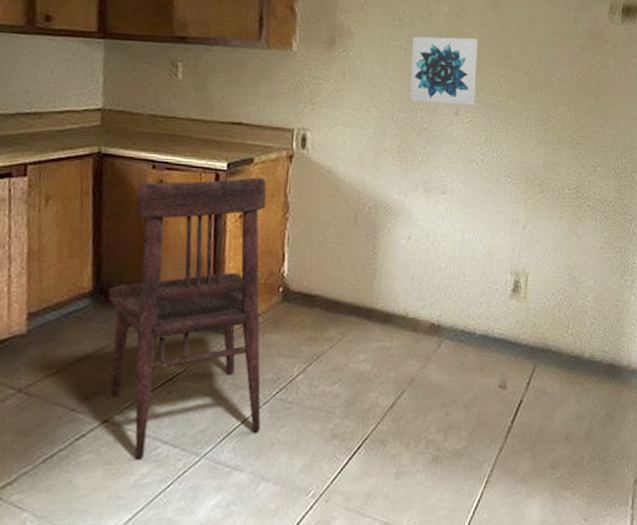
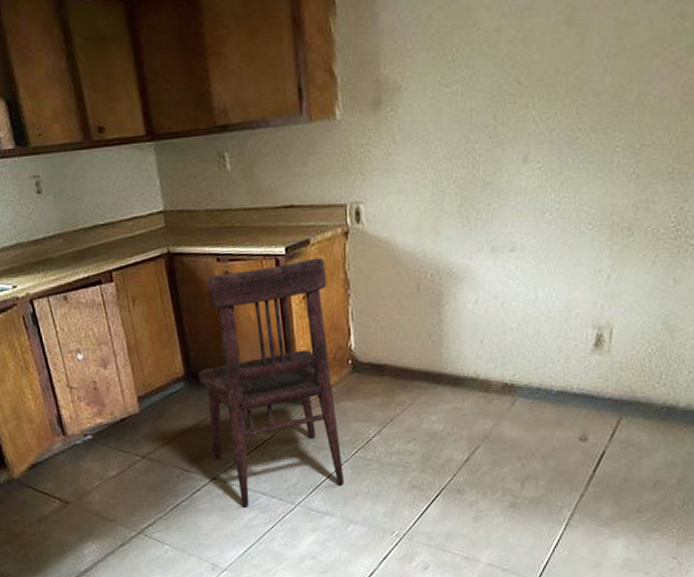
wall art: present [410,36,479,106] -> none [469,65,551,154]

